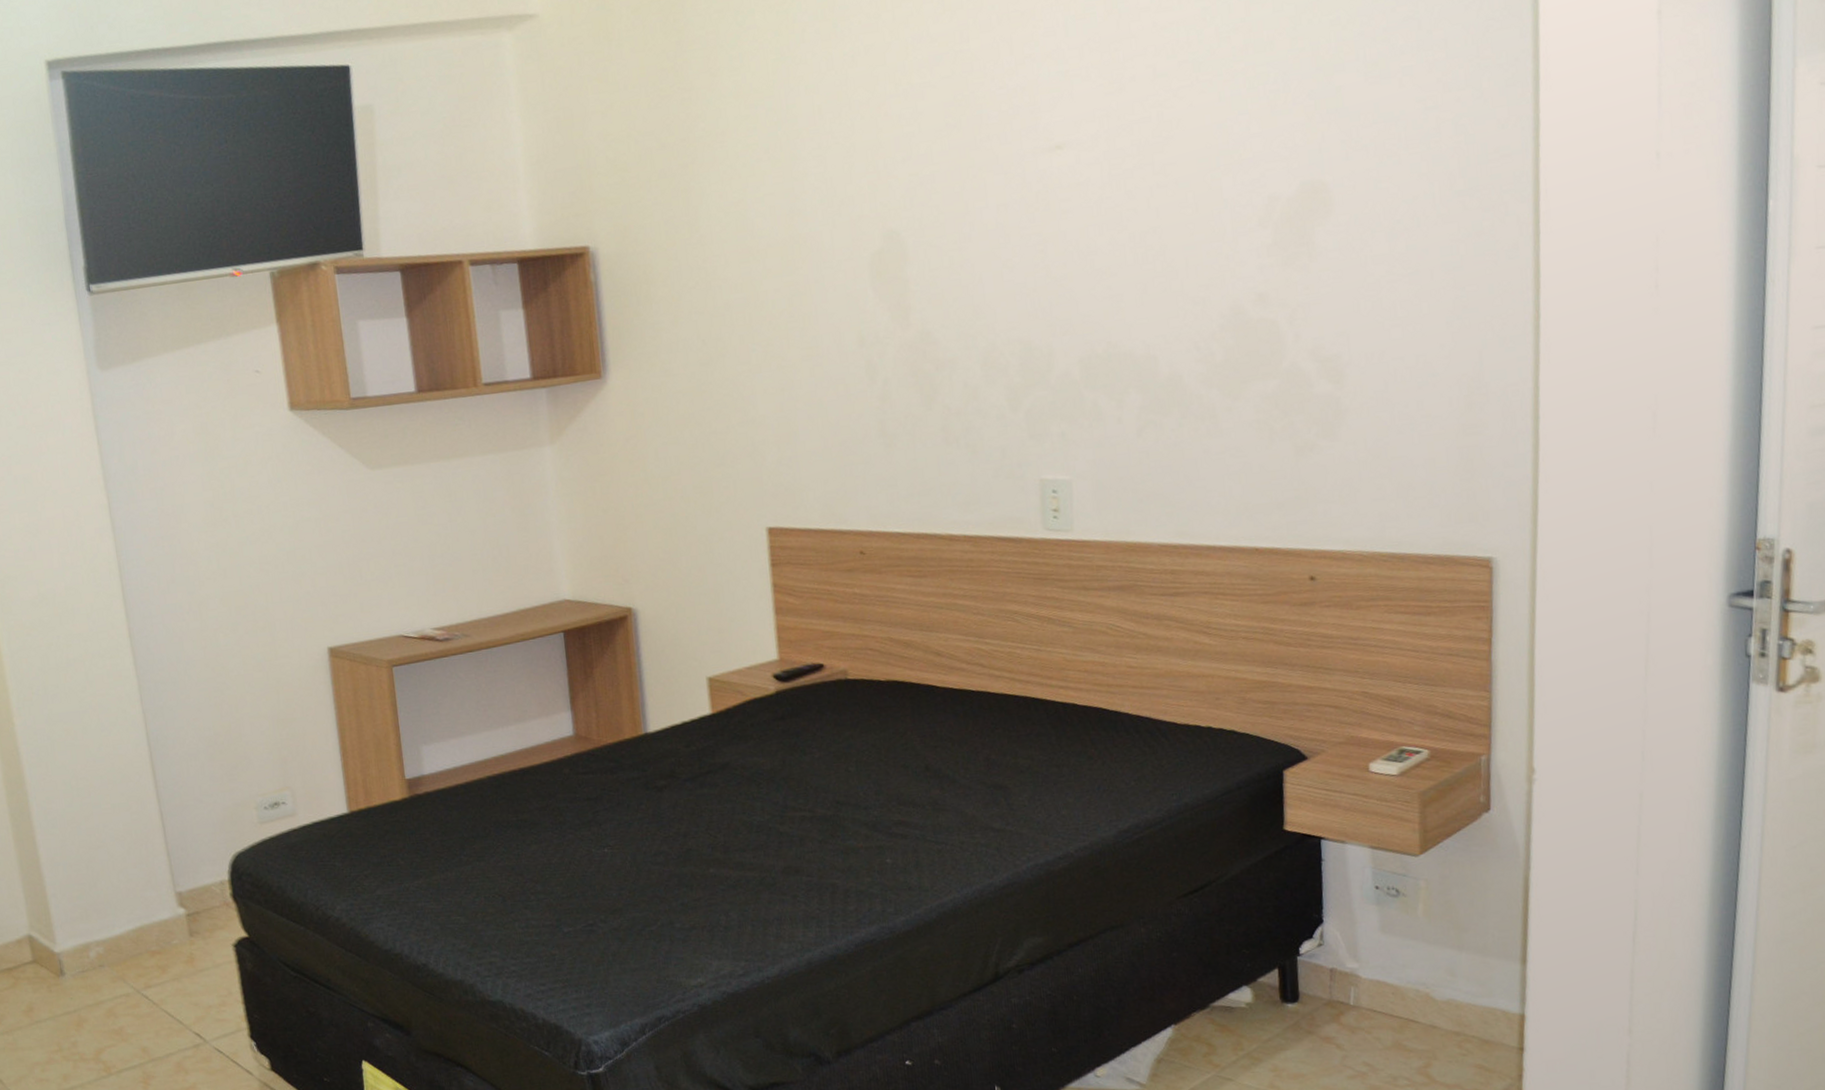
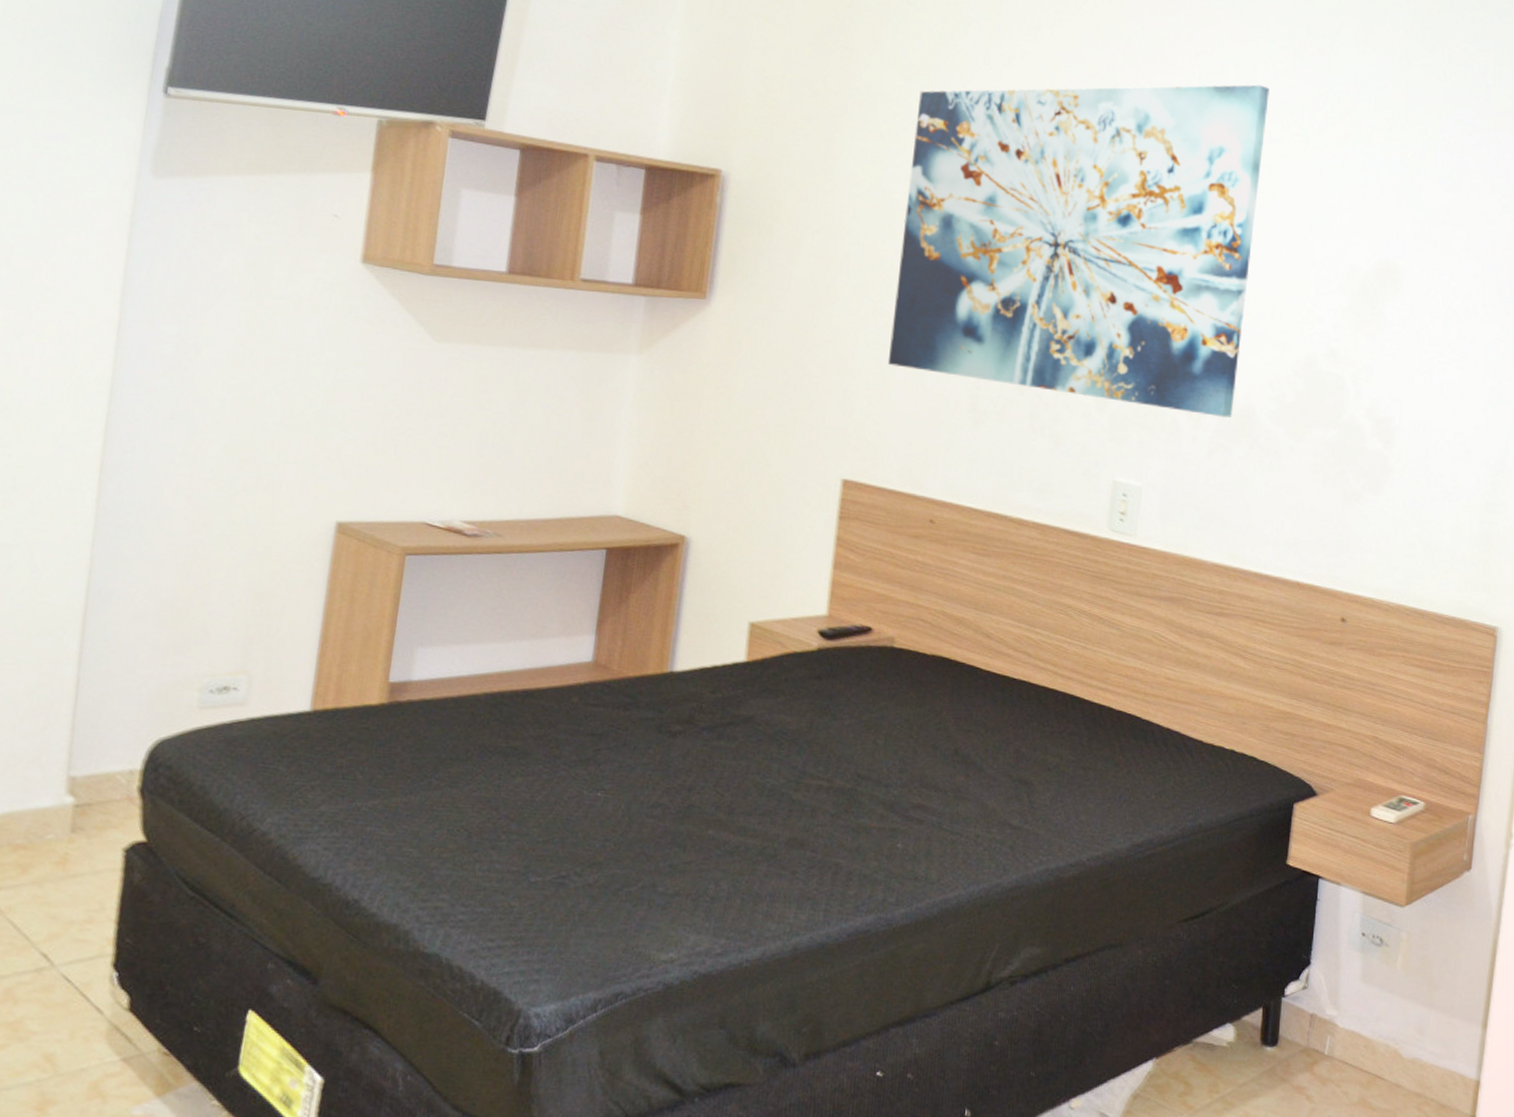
wall art: none [767,15,1158,407] -> present [887,84,1269,418]

